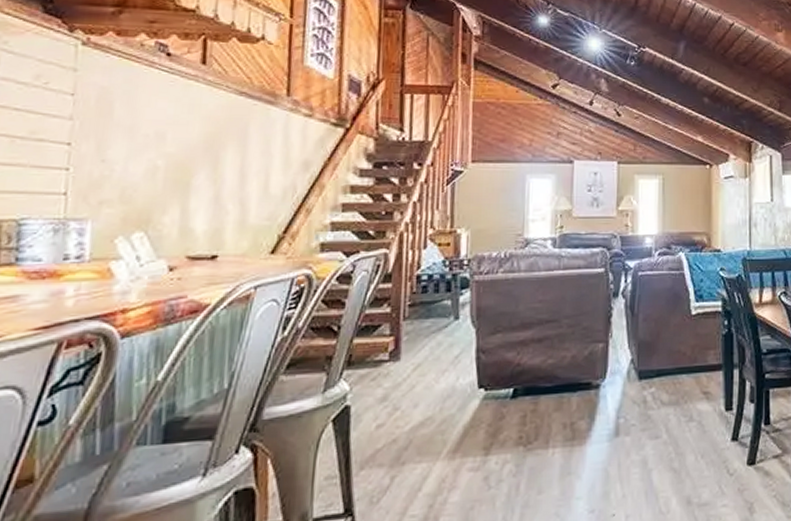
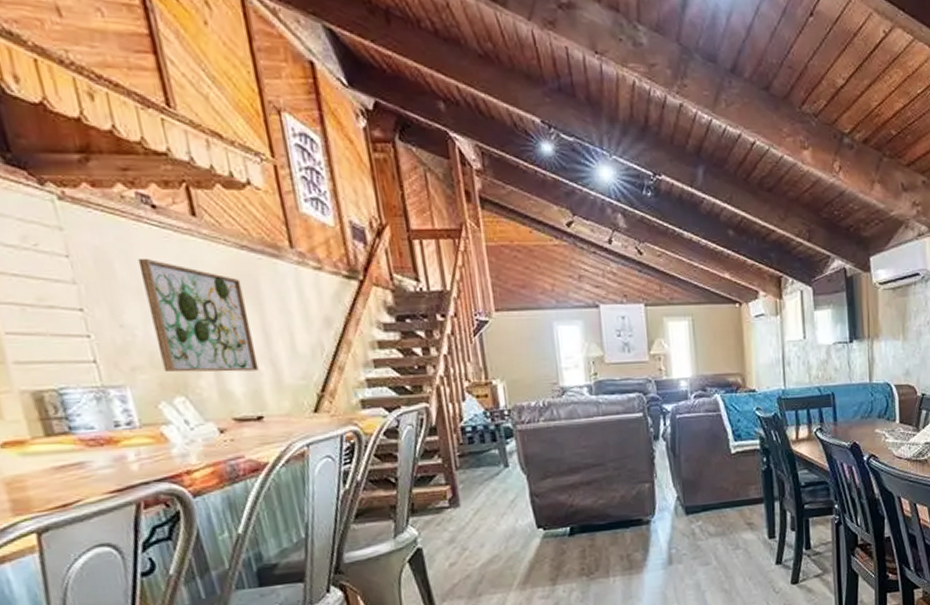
wall art: none [131,100,231,210] -> present [138,259,259,373]

